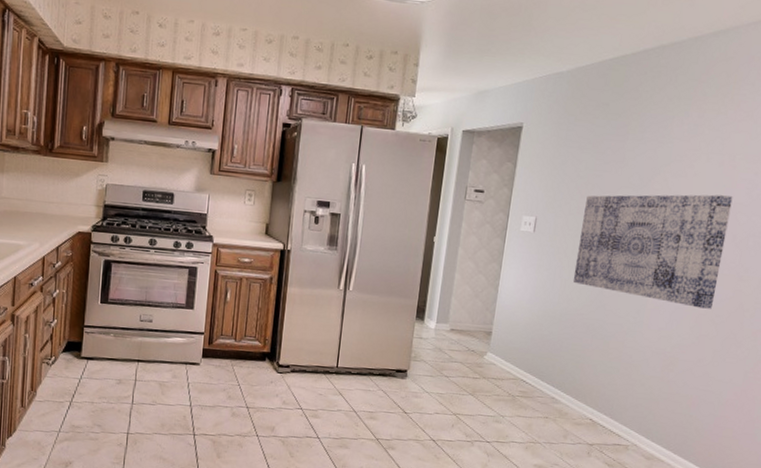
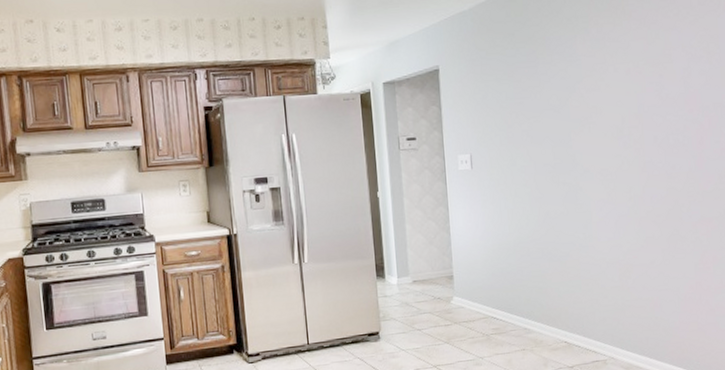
wall art: present [573,194,733,309] -> none [514,100,651,212]

